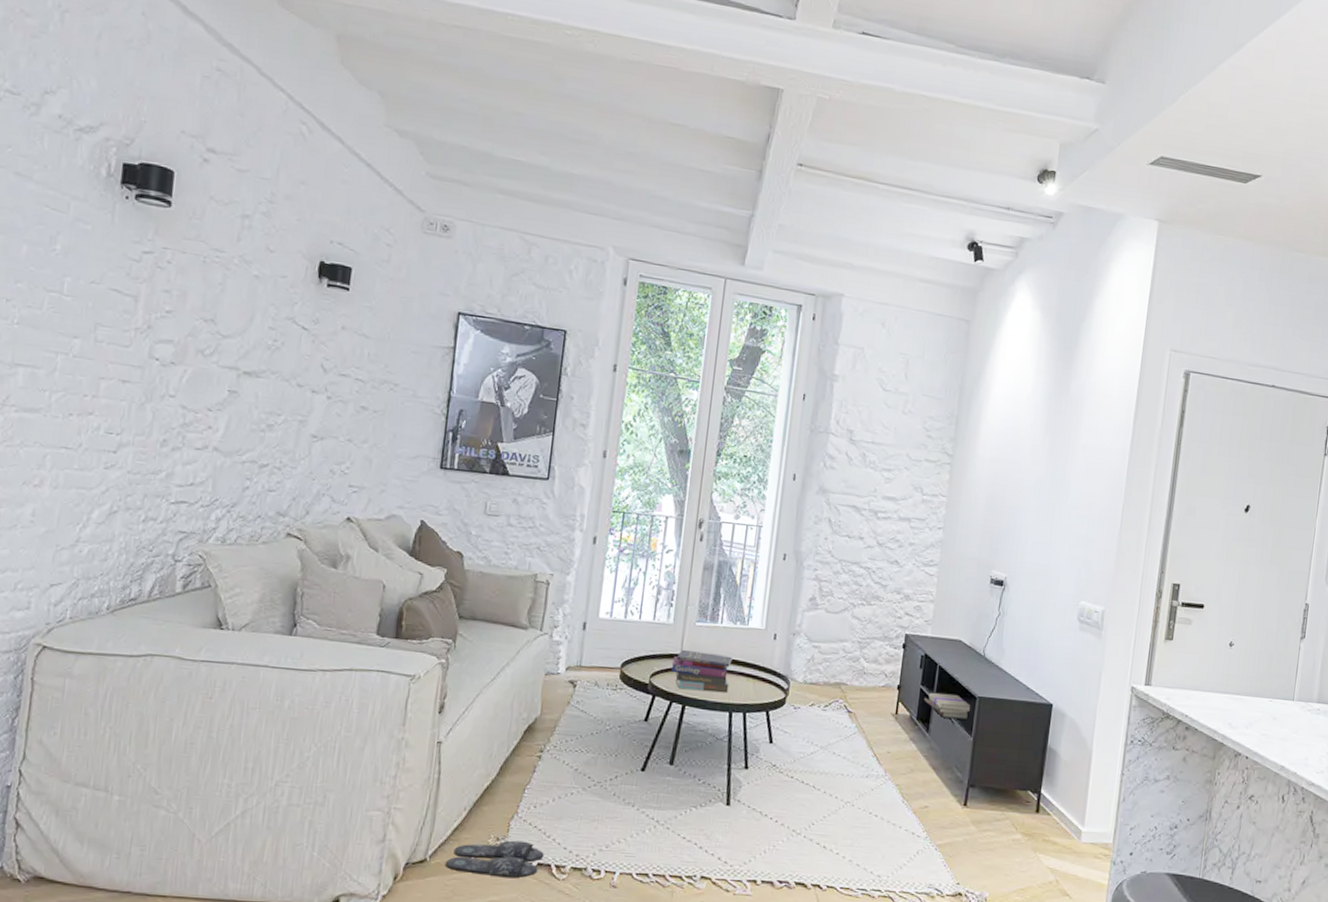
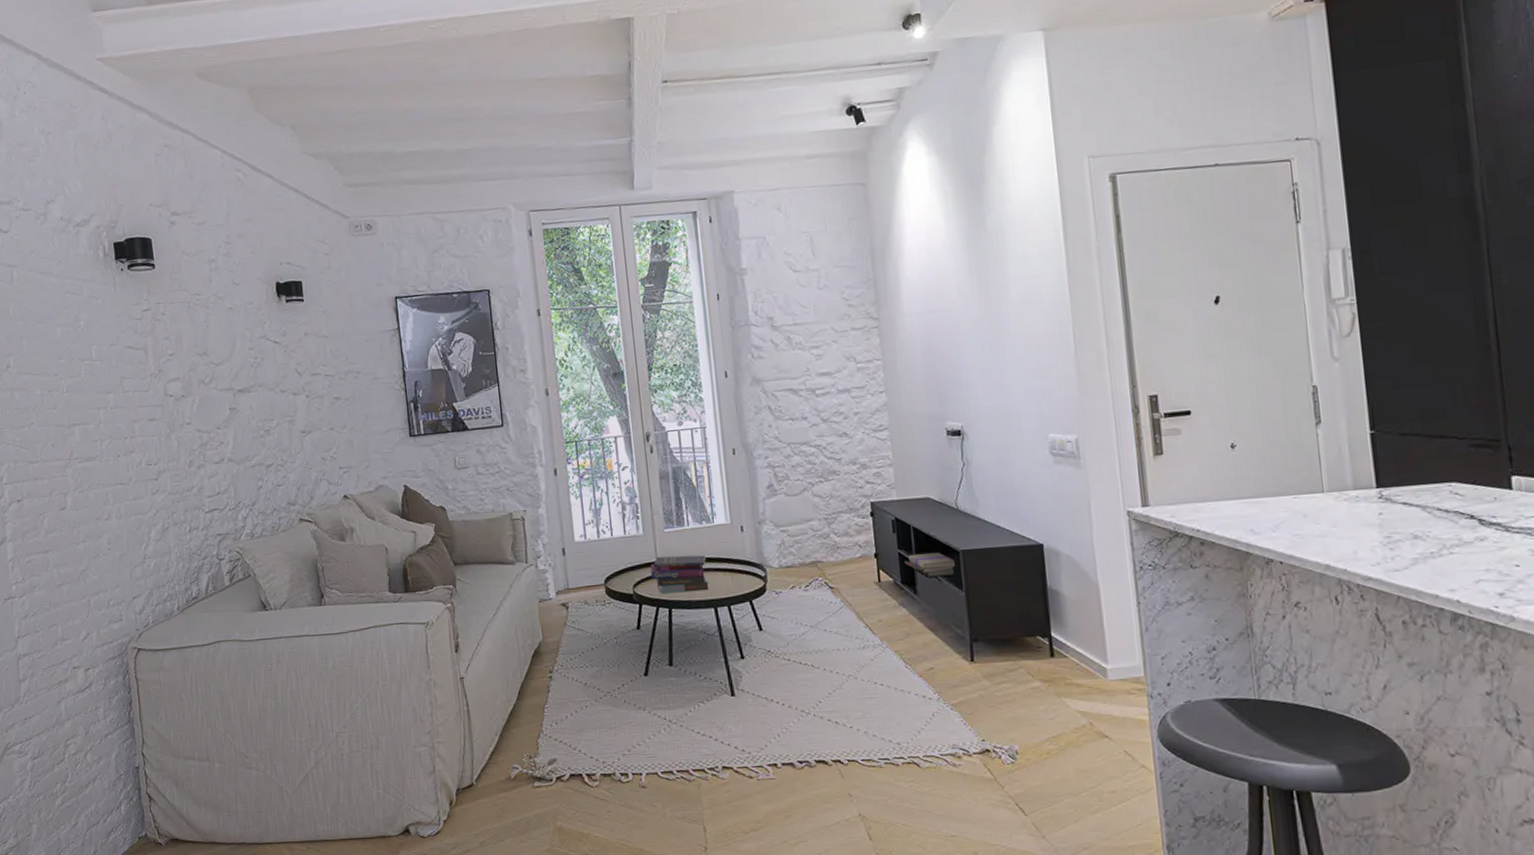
slippers: present [445,840,544,879] -> none [490,756,574,792]

